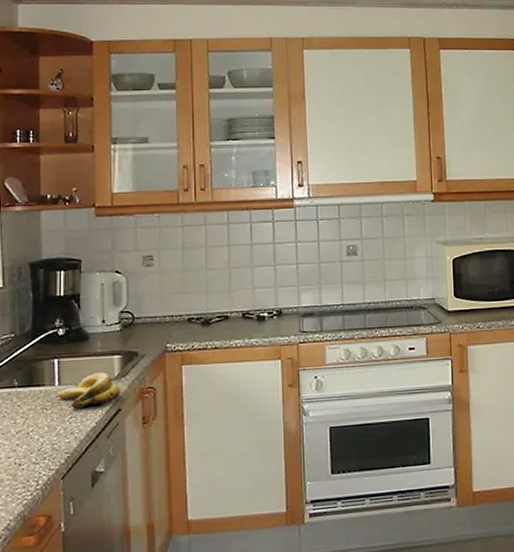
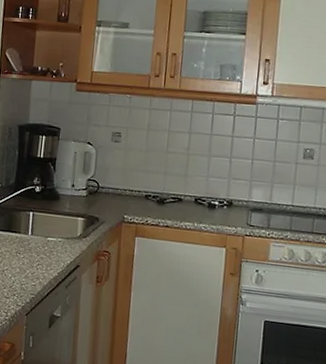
banana: present [57,372,120,409] -> none [29,229,81,259]

